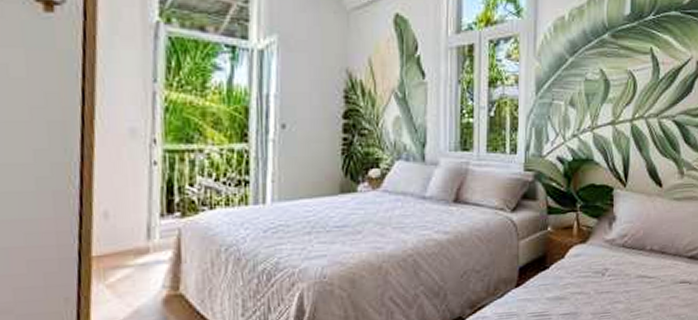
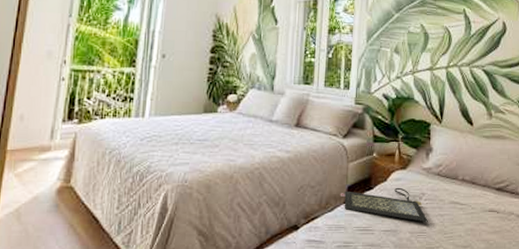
clutch bag: none [510,264,612,302] -> present [340,187,428,223]

